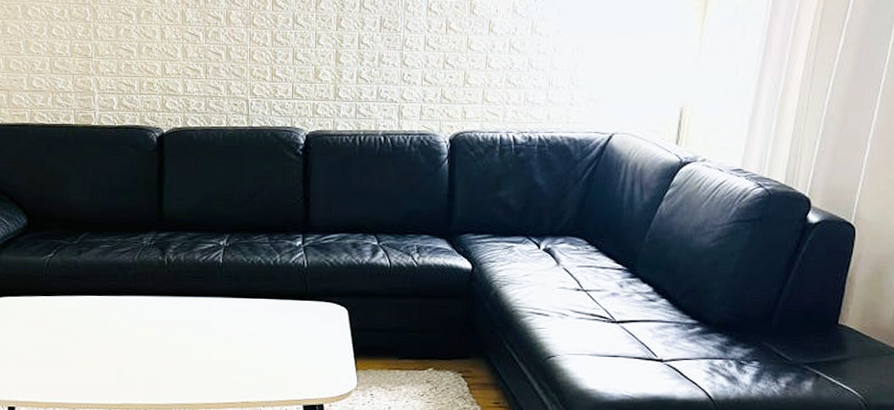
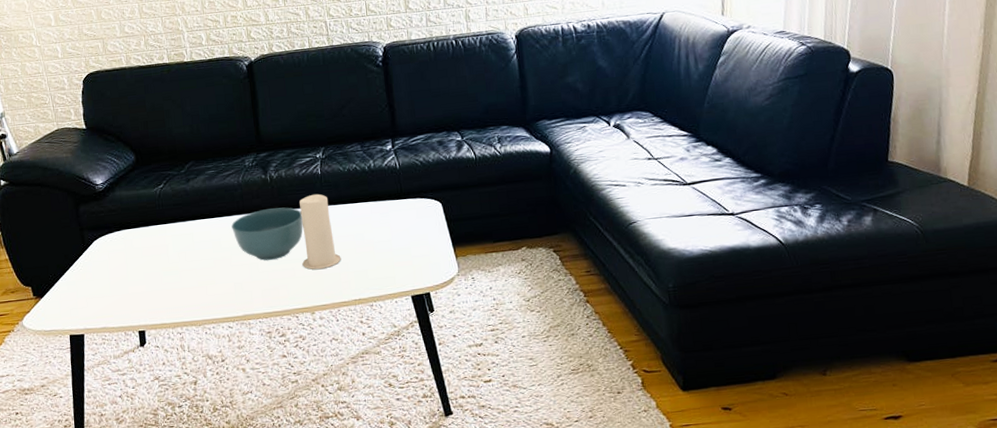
bowl: none [120,293,197,348] -> present [231,207,304,261]
candle: none [191,283,233,365] -> present [299,193,341,270]

